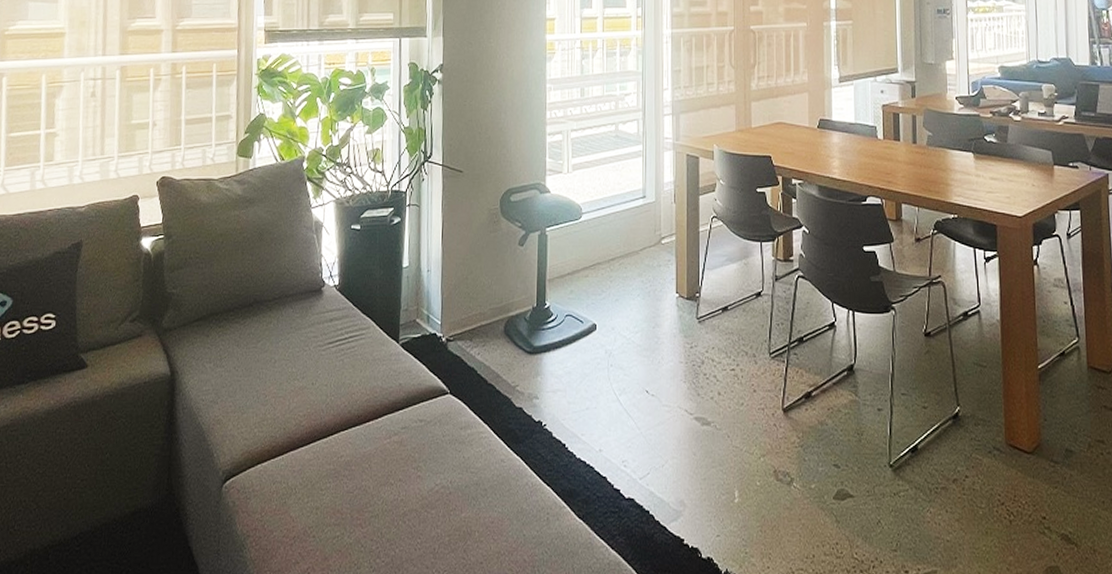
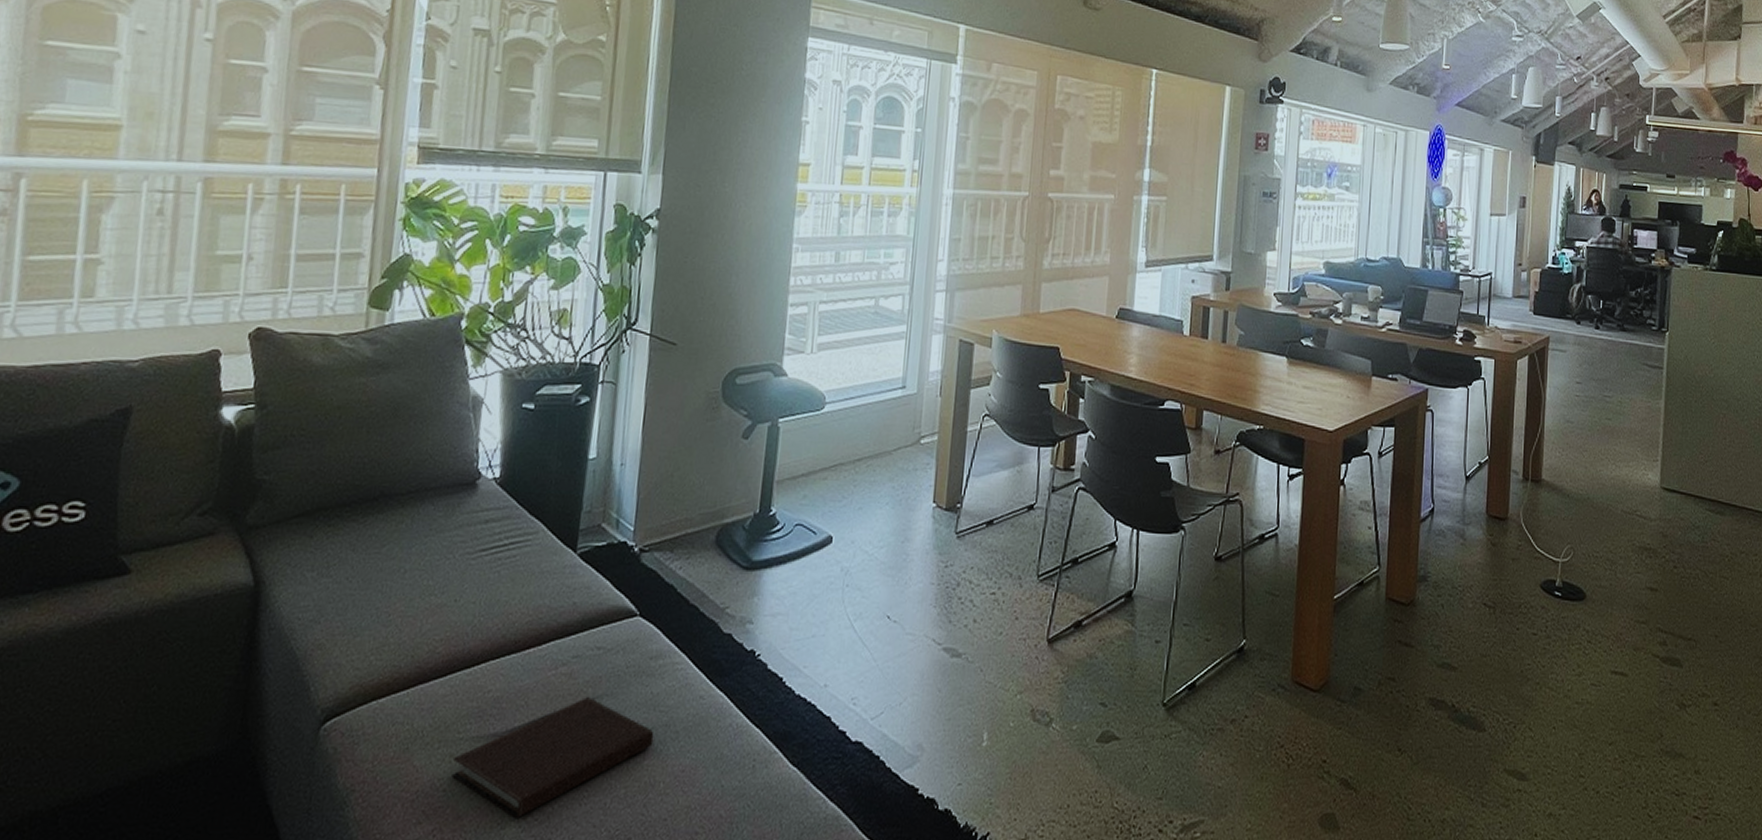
notebook: none [318,461,468,560] -> present [452,697,654,818]

